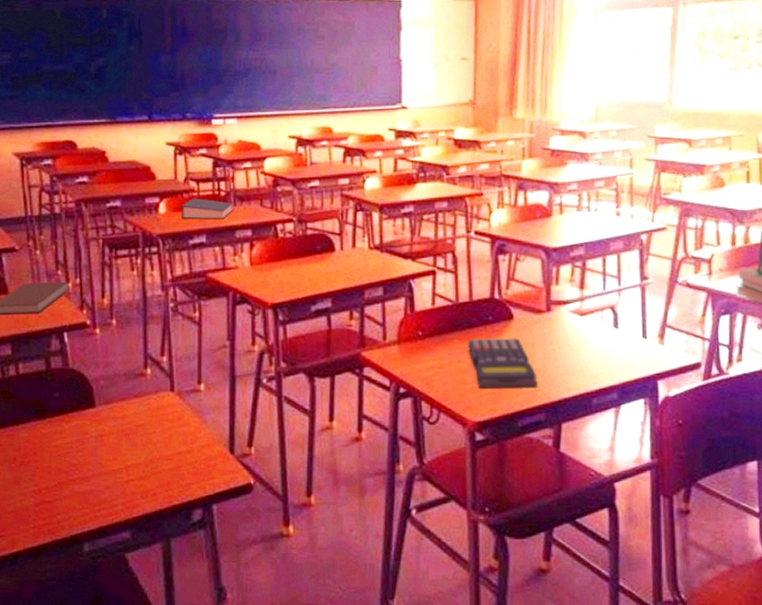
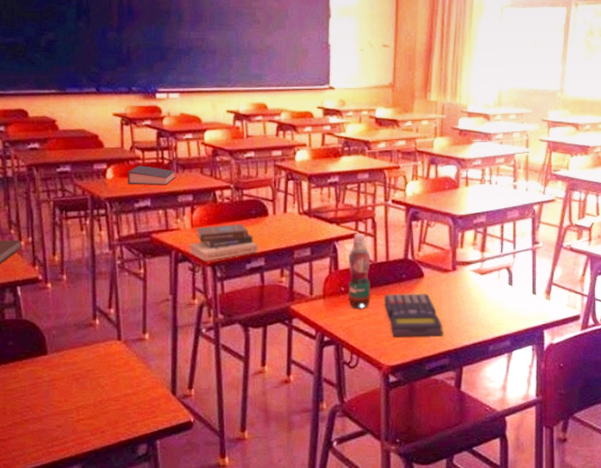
books: none [248,261,325,304] -> present [189,224,259,262]
bottle: none [426,270,452,355] -> present [348,234,371,308]

